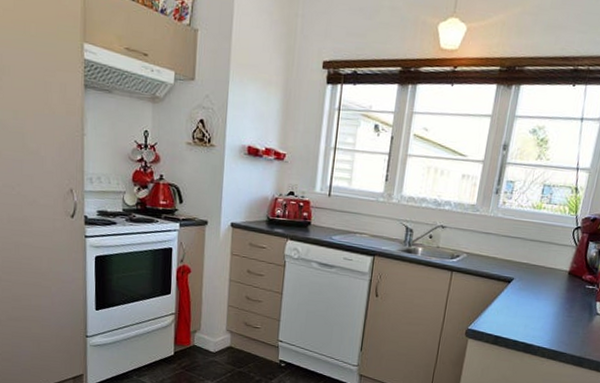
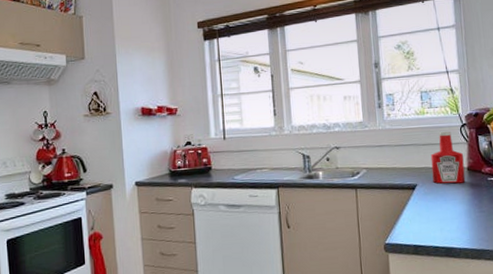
ketchup bottle: none [530,230,568,286] -> present [430,131,466,184]

